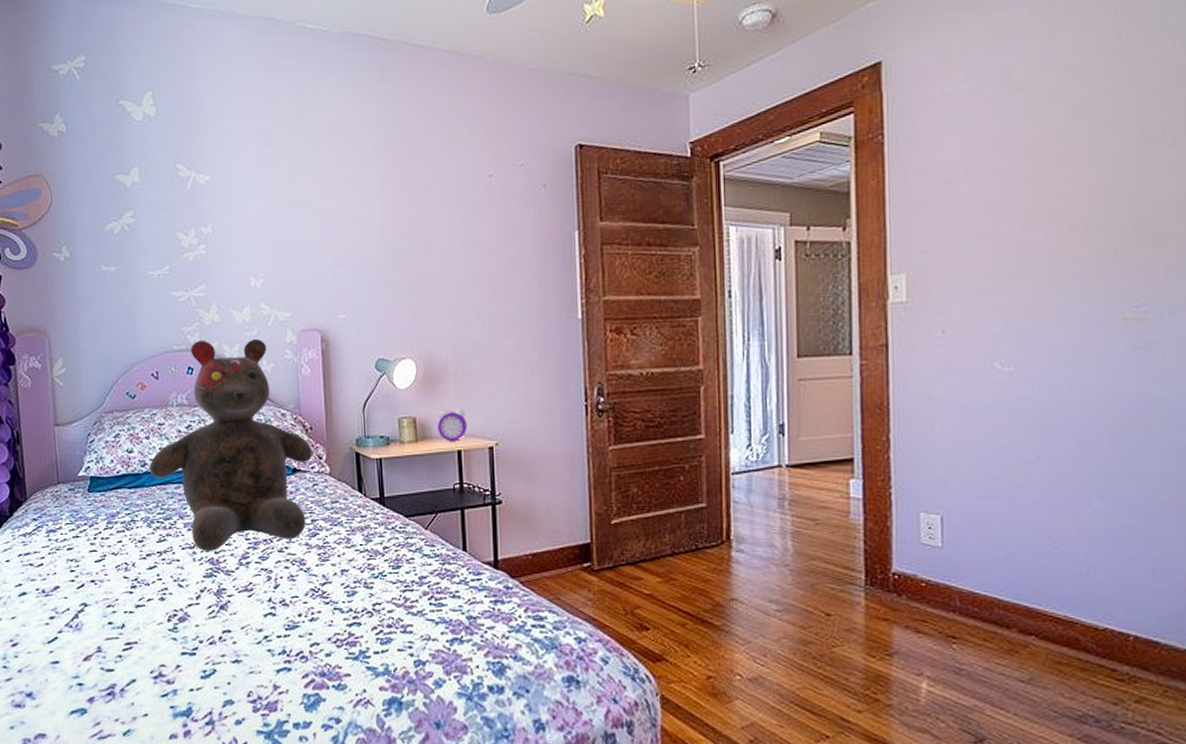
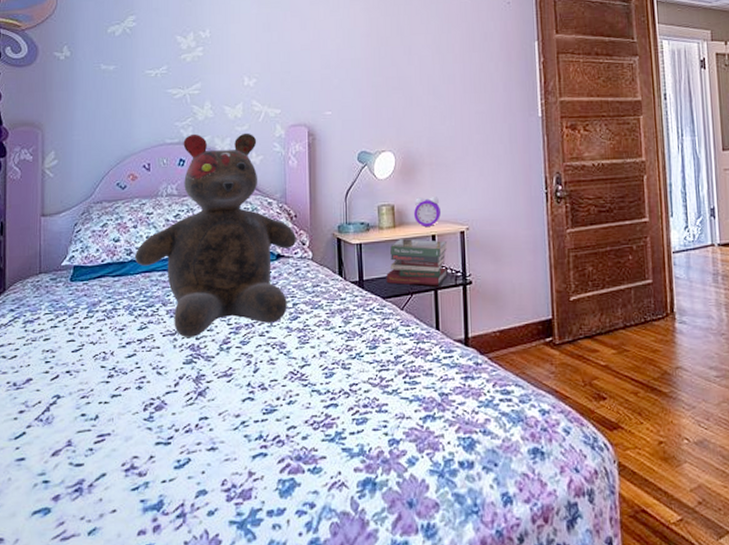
books: none [408,454,475,506] -> present [386,239,448,287]

